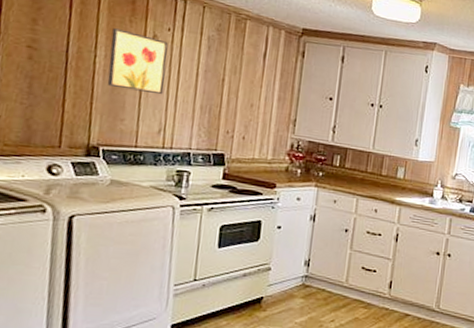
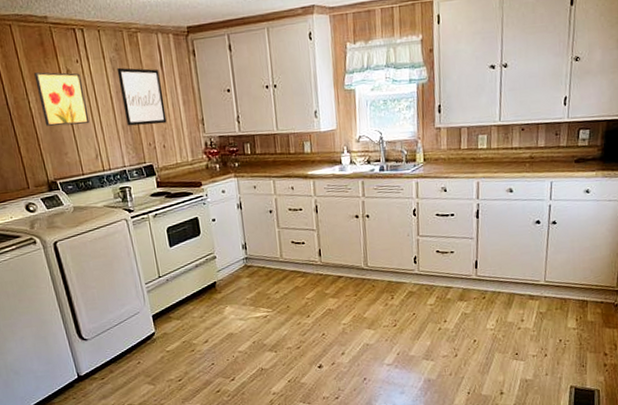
wall art: none [207,47,260,115] -> present [117,67,167,126]

